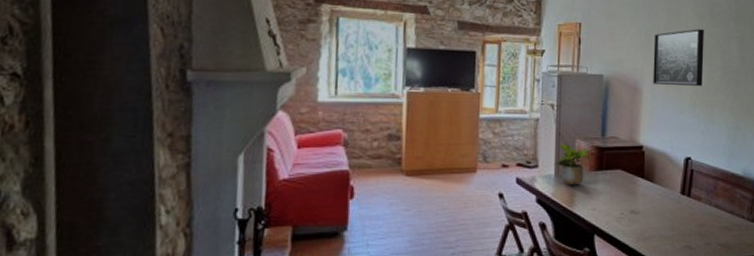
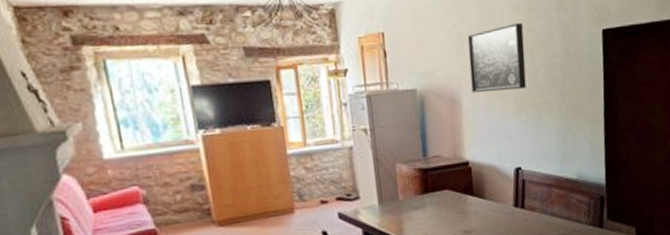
potted plant: present [553,144,590,184] -> none [376,170,414,213]

